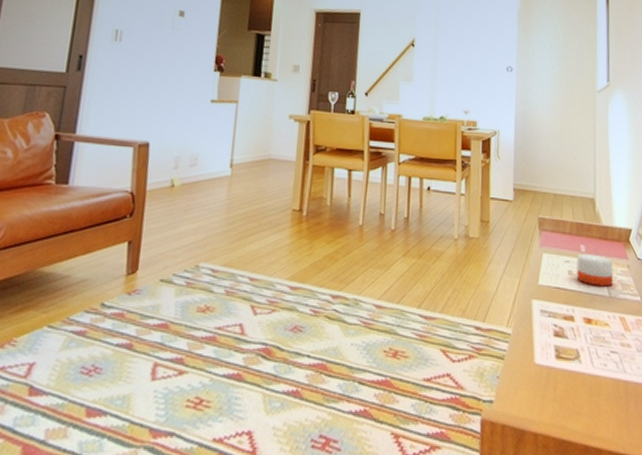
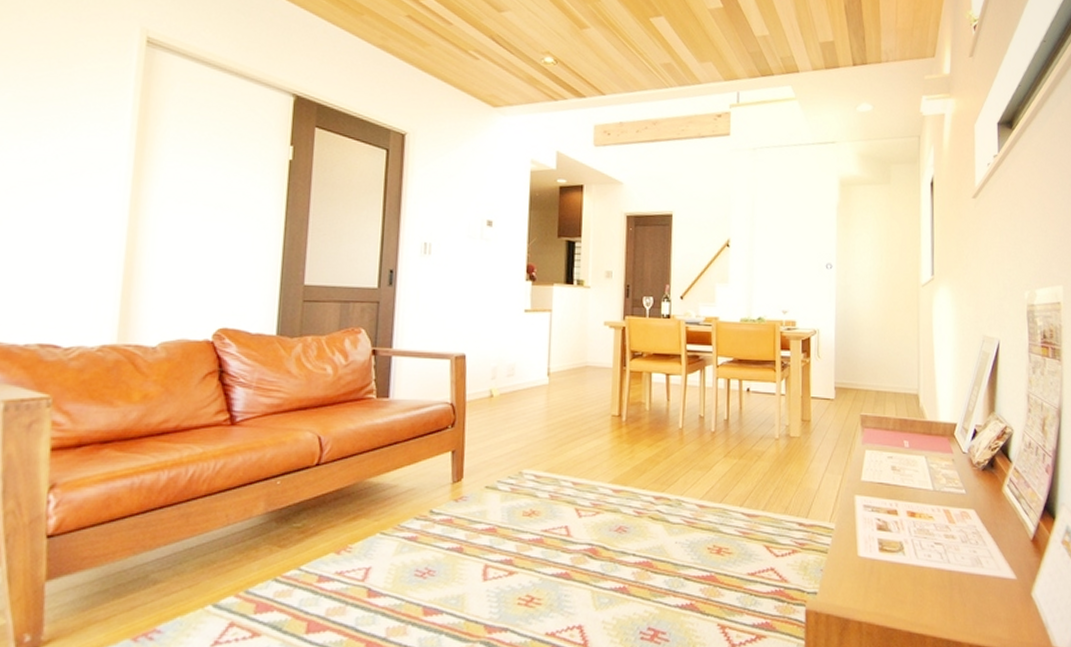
candle: present [577,254,613,287] -> none [900,449,937,481]

